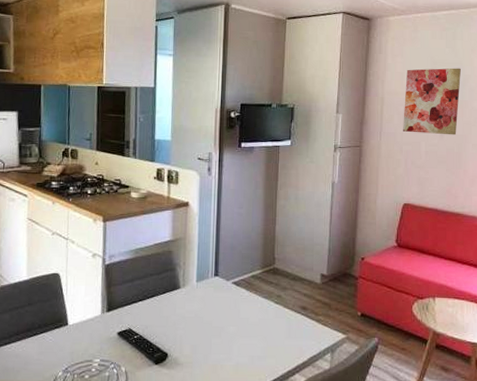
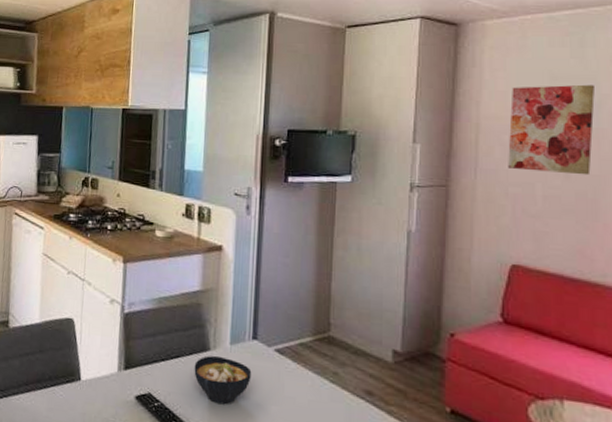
bowl: none [167,293,214,331] -> present [194,356,252,405]

